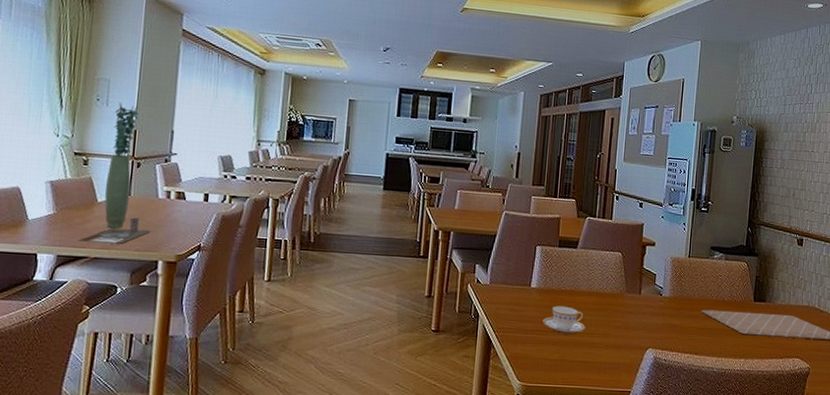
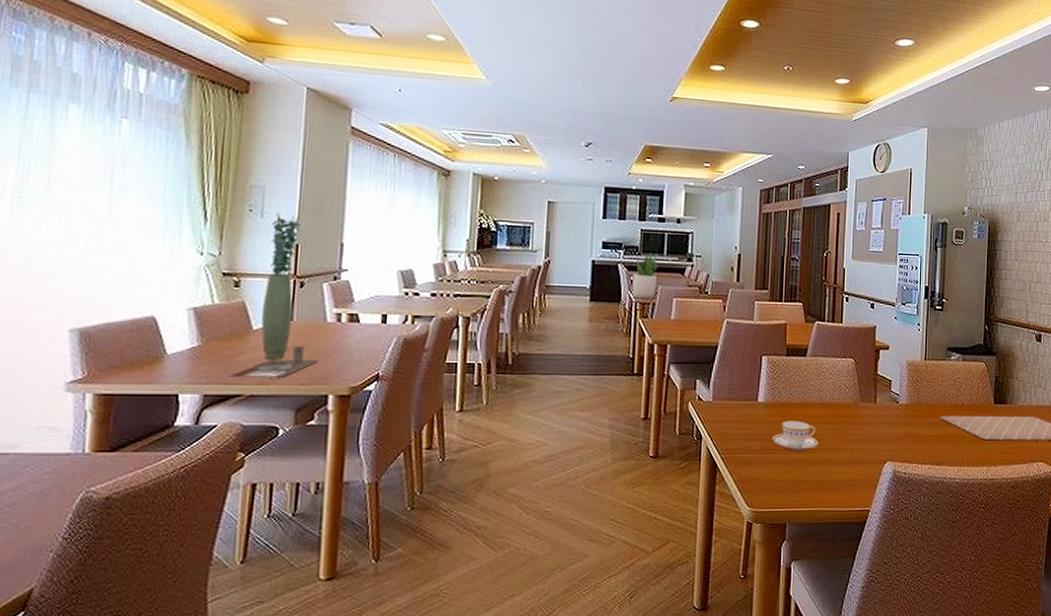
planter: none [420,148,446,191] -> present [631,252,659,299]

